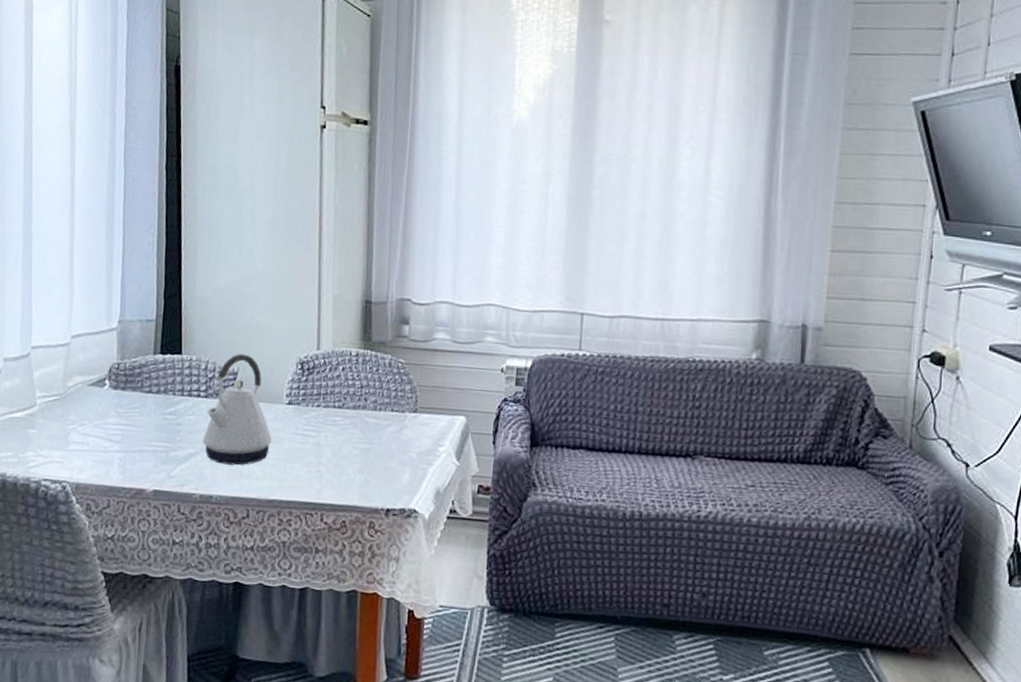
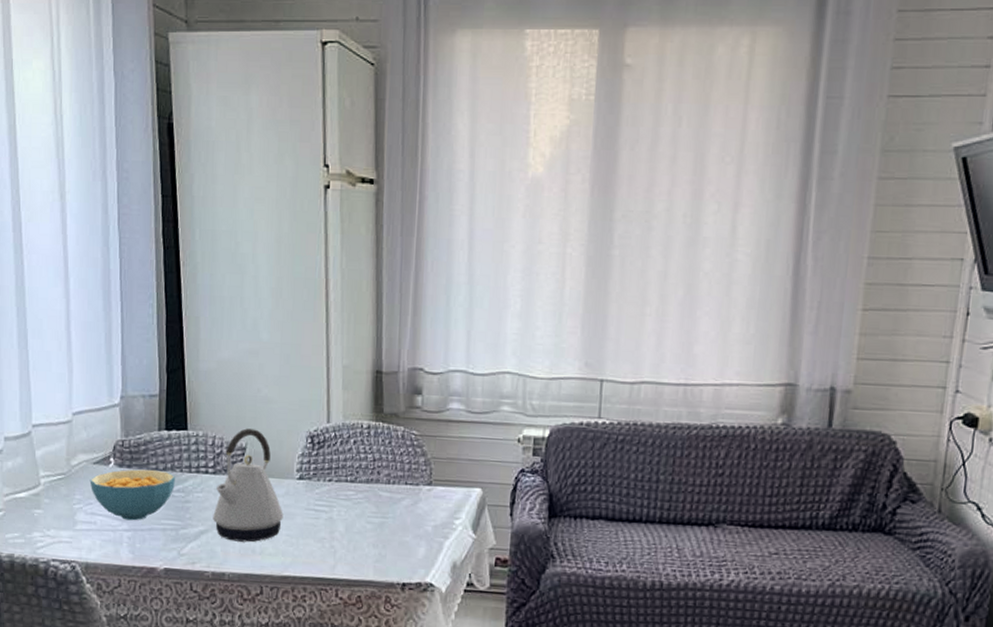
cereal bowl: none [84,391,168,442] -> present [89,469,175,521]

